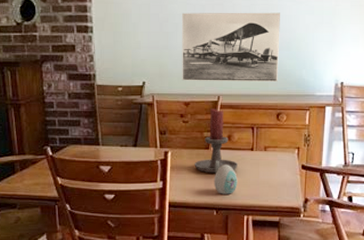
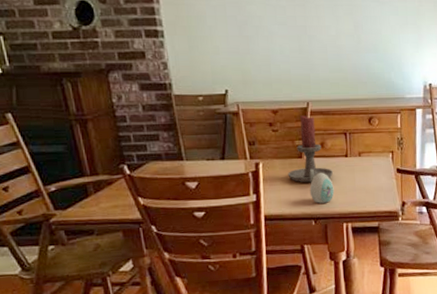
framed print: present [182,12,280,82] -> none [262,13,367,88]

